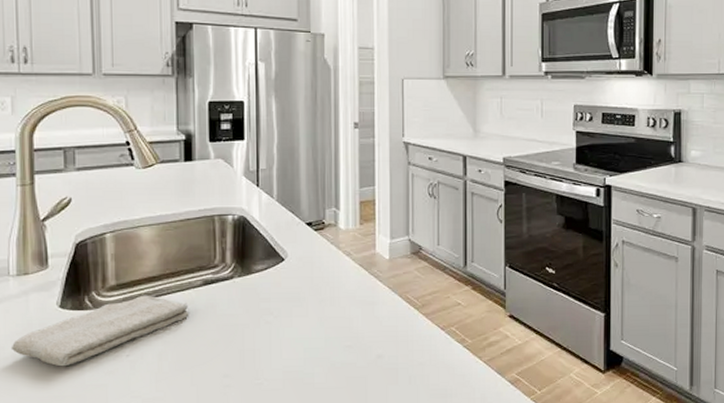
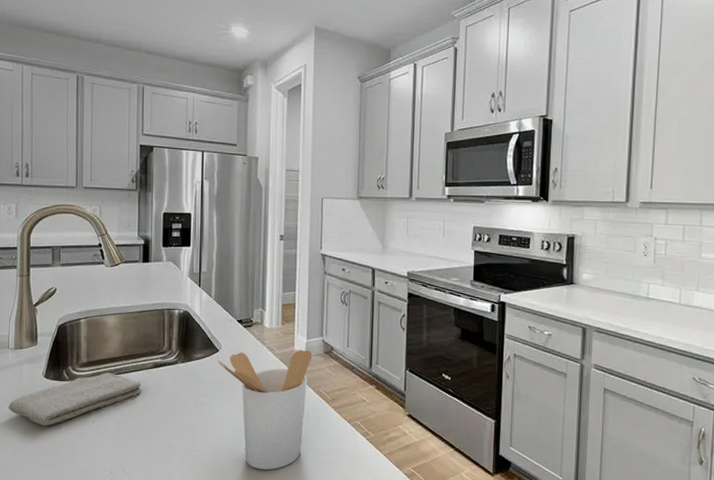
utensil holder: none [284,251,398,393] -> present [218,349,313,470]

